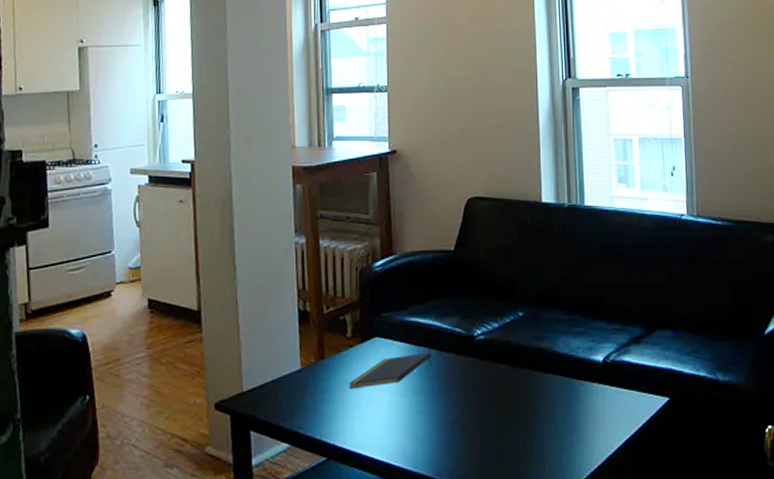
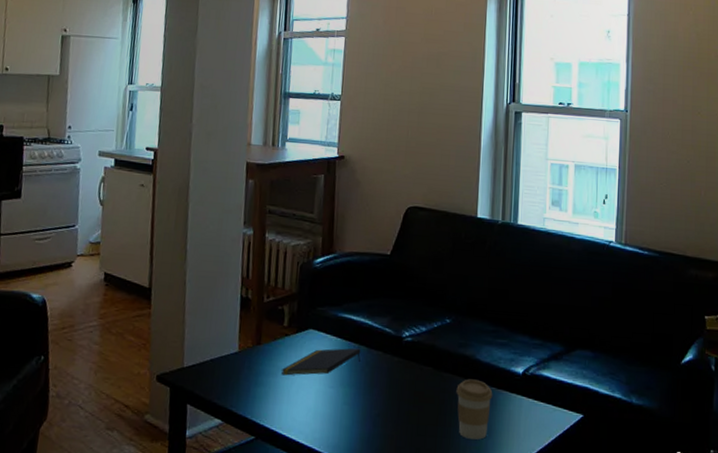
coffee cup: none [535,372,574,436] -> present [456,379,493,440]

